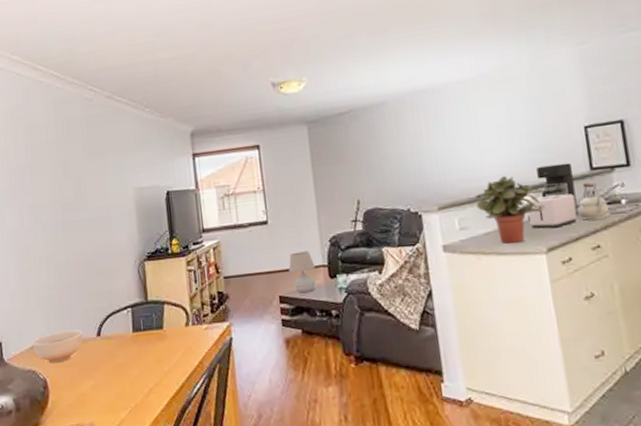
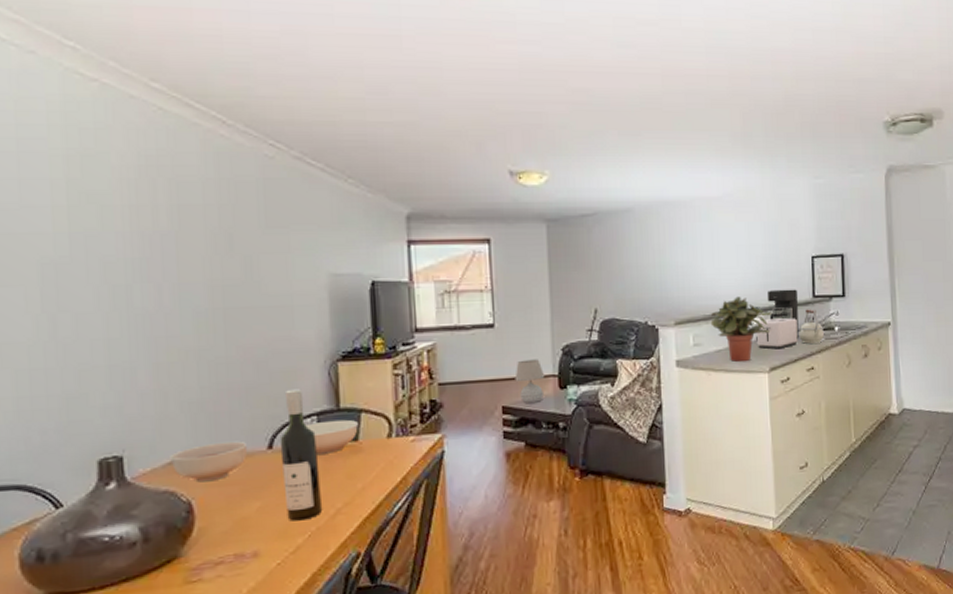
bottle: none [105,285,139,398] -> present [279,389,323,521]
bowl: none [123,310,163,341] -> present [305,419,358,454]

